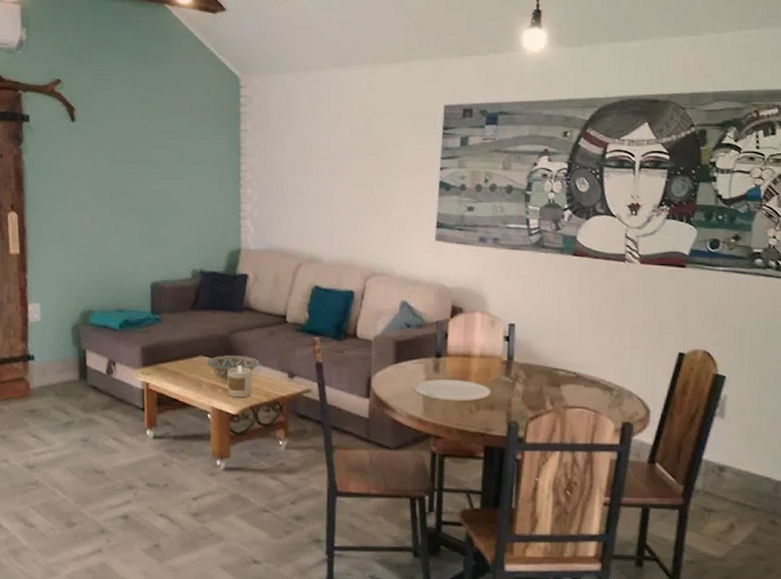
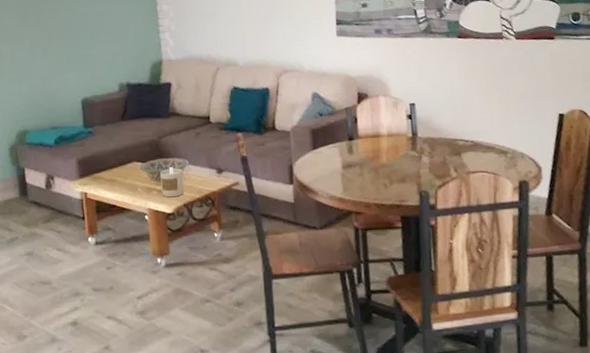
plate: present [413,379,492,402] -> none [331,158,402,179]

